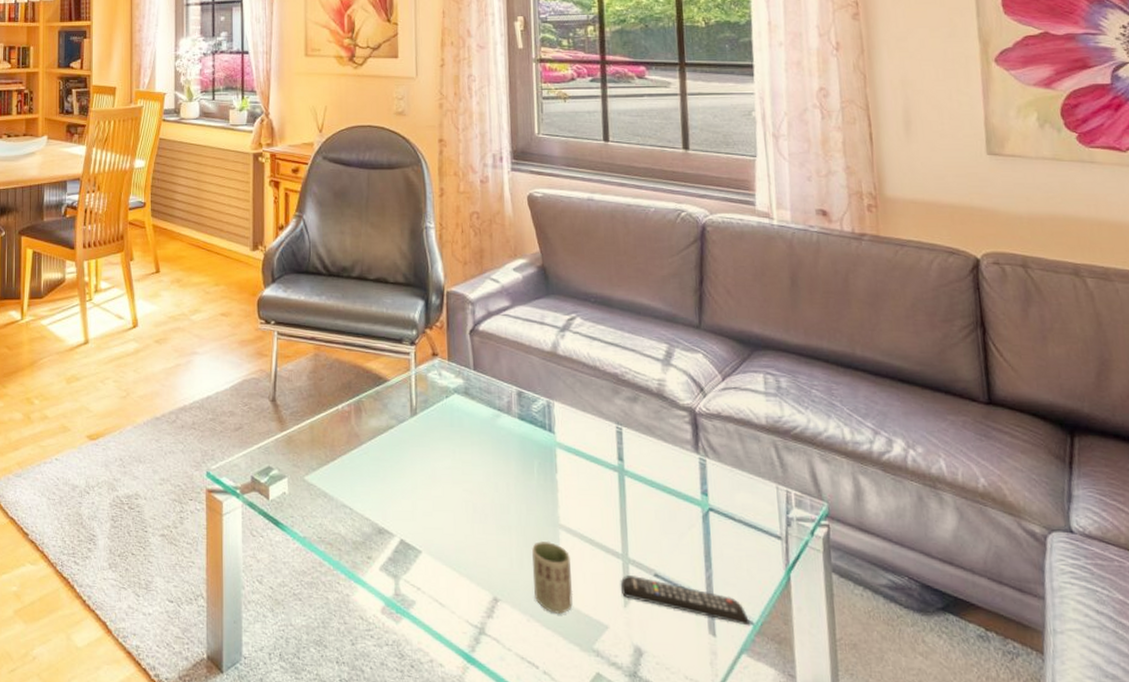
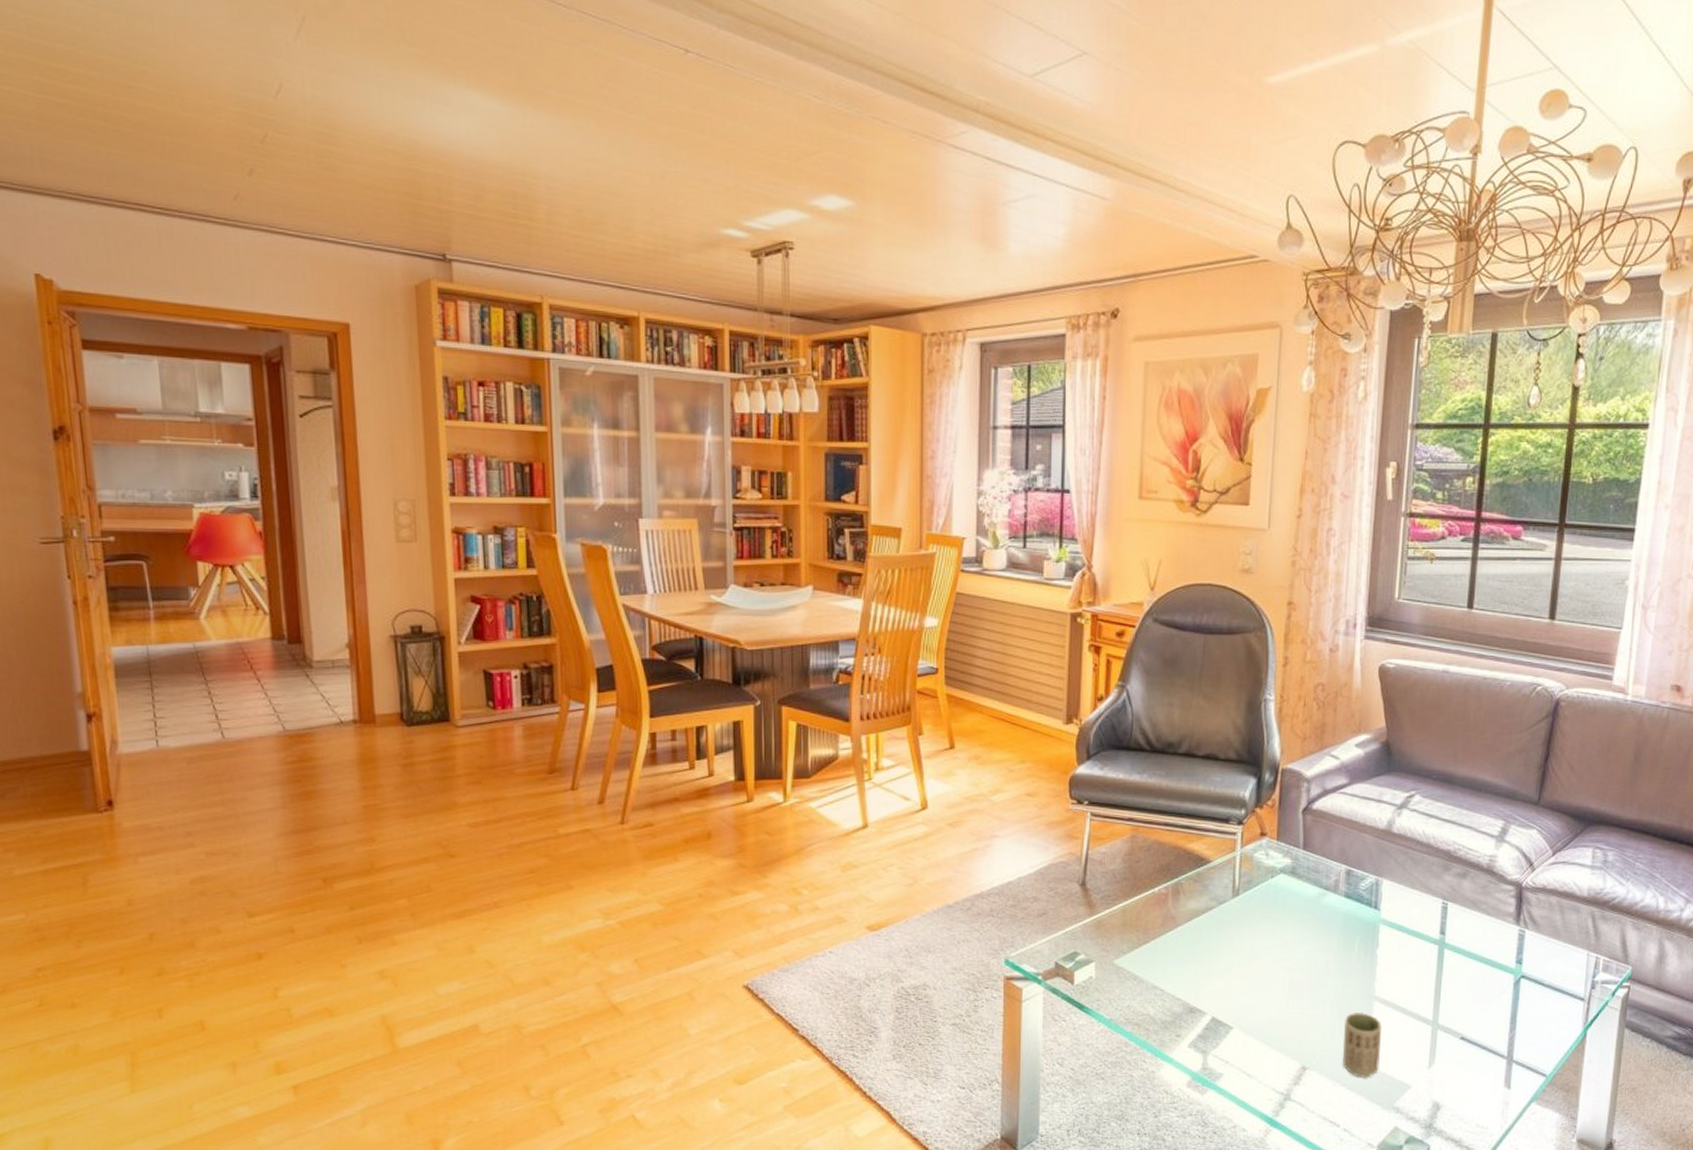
remote control: present [621,575,751,626] -> none [1428,1040,1544,1078]

